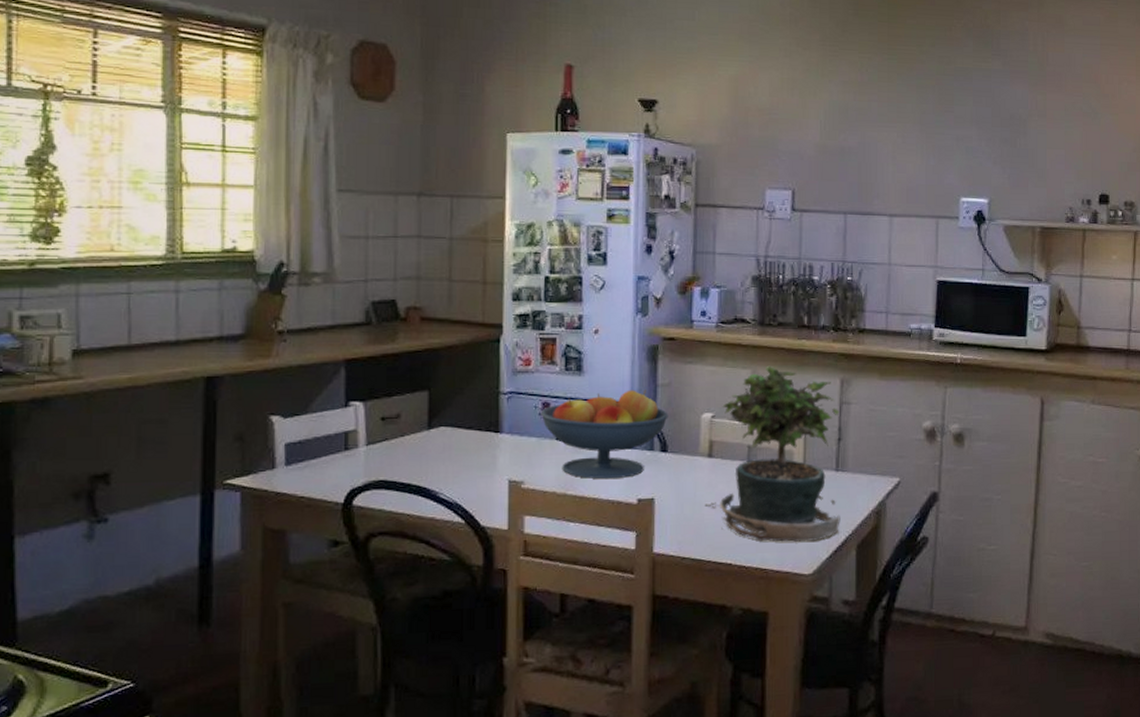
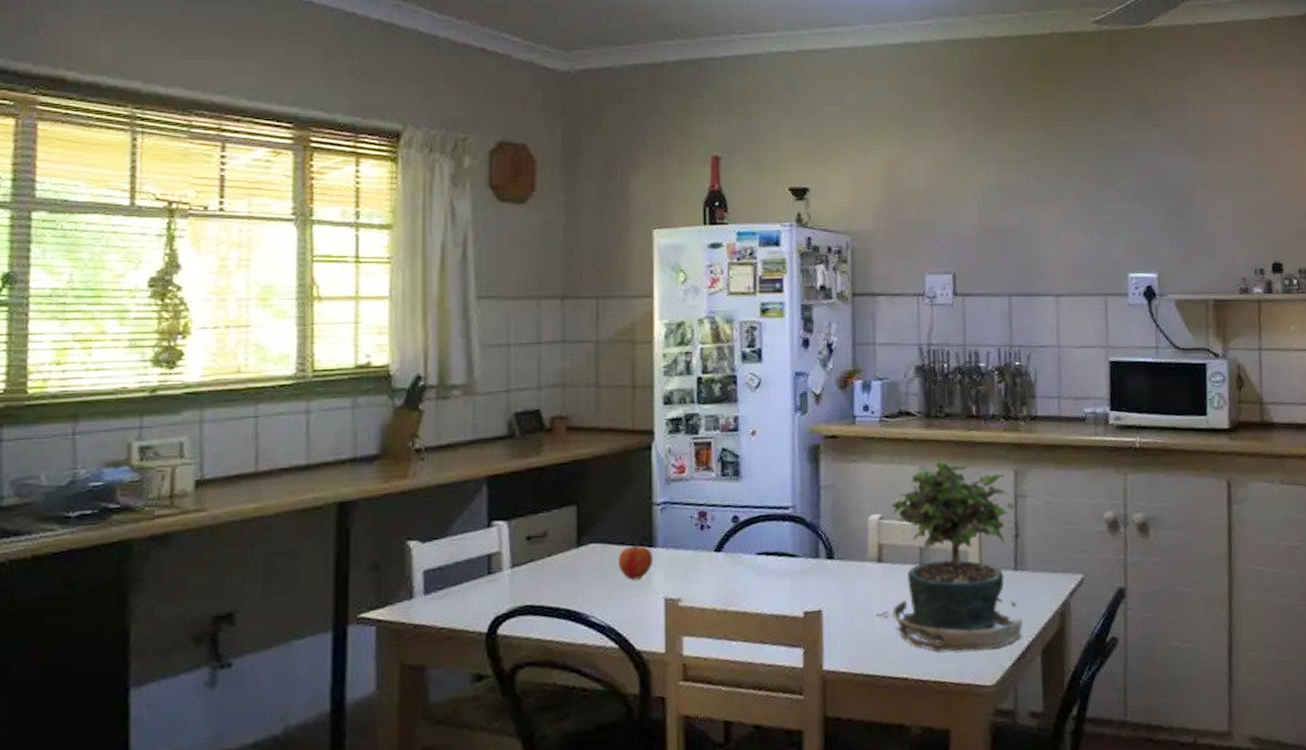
apple: none [466,430,498,462] -> present [618,545,653,580]
fruit bowl: present [540,389,668,480] -> none [697,492,833,592]

